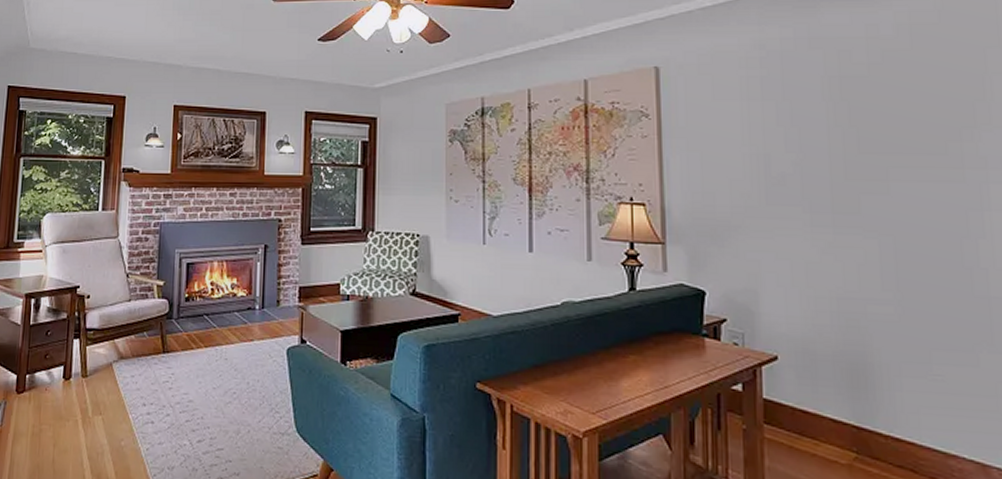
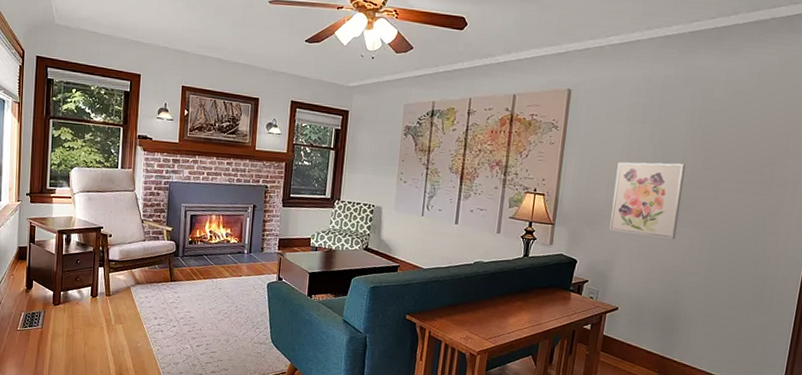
wall art: none [739,149,841,254] -> present [609,162,685,240]

